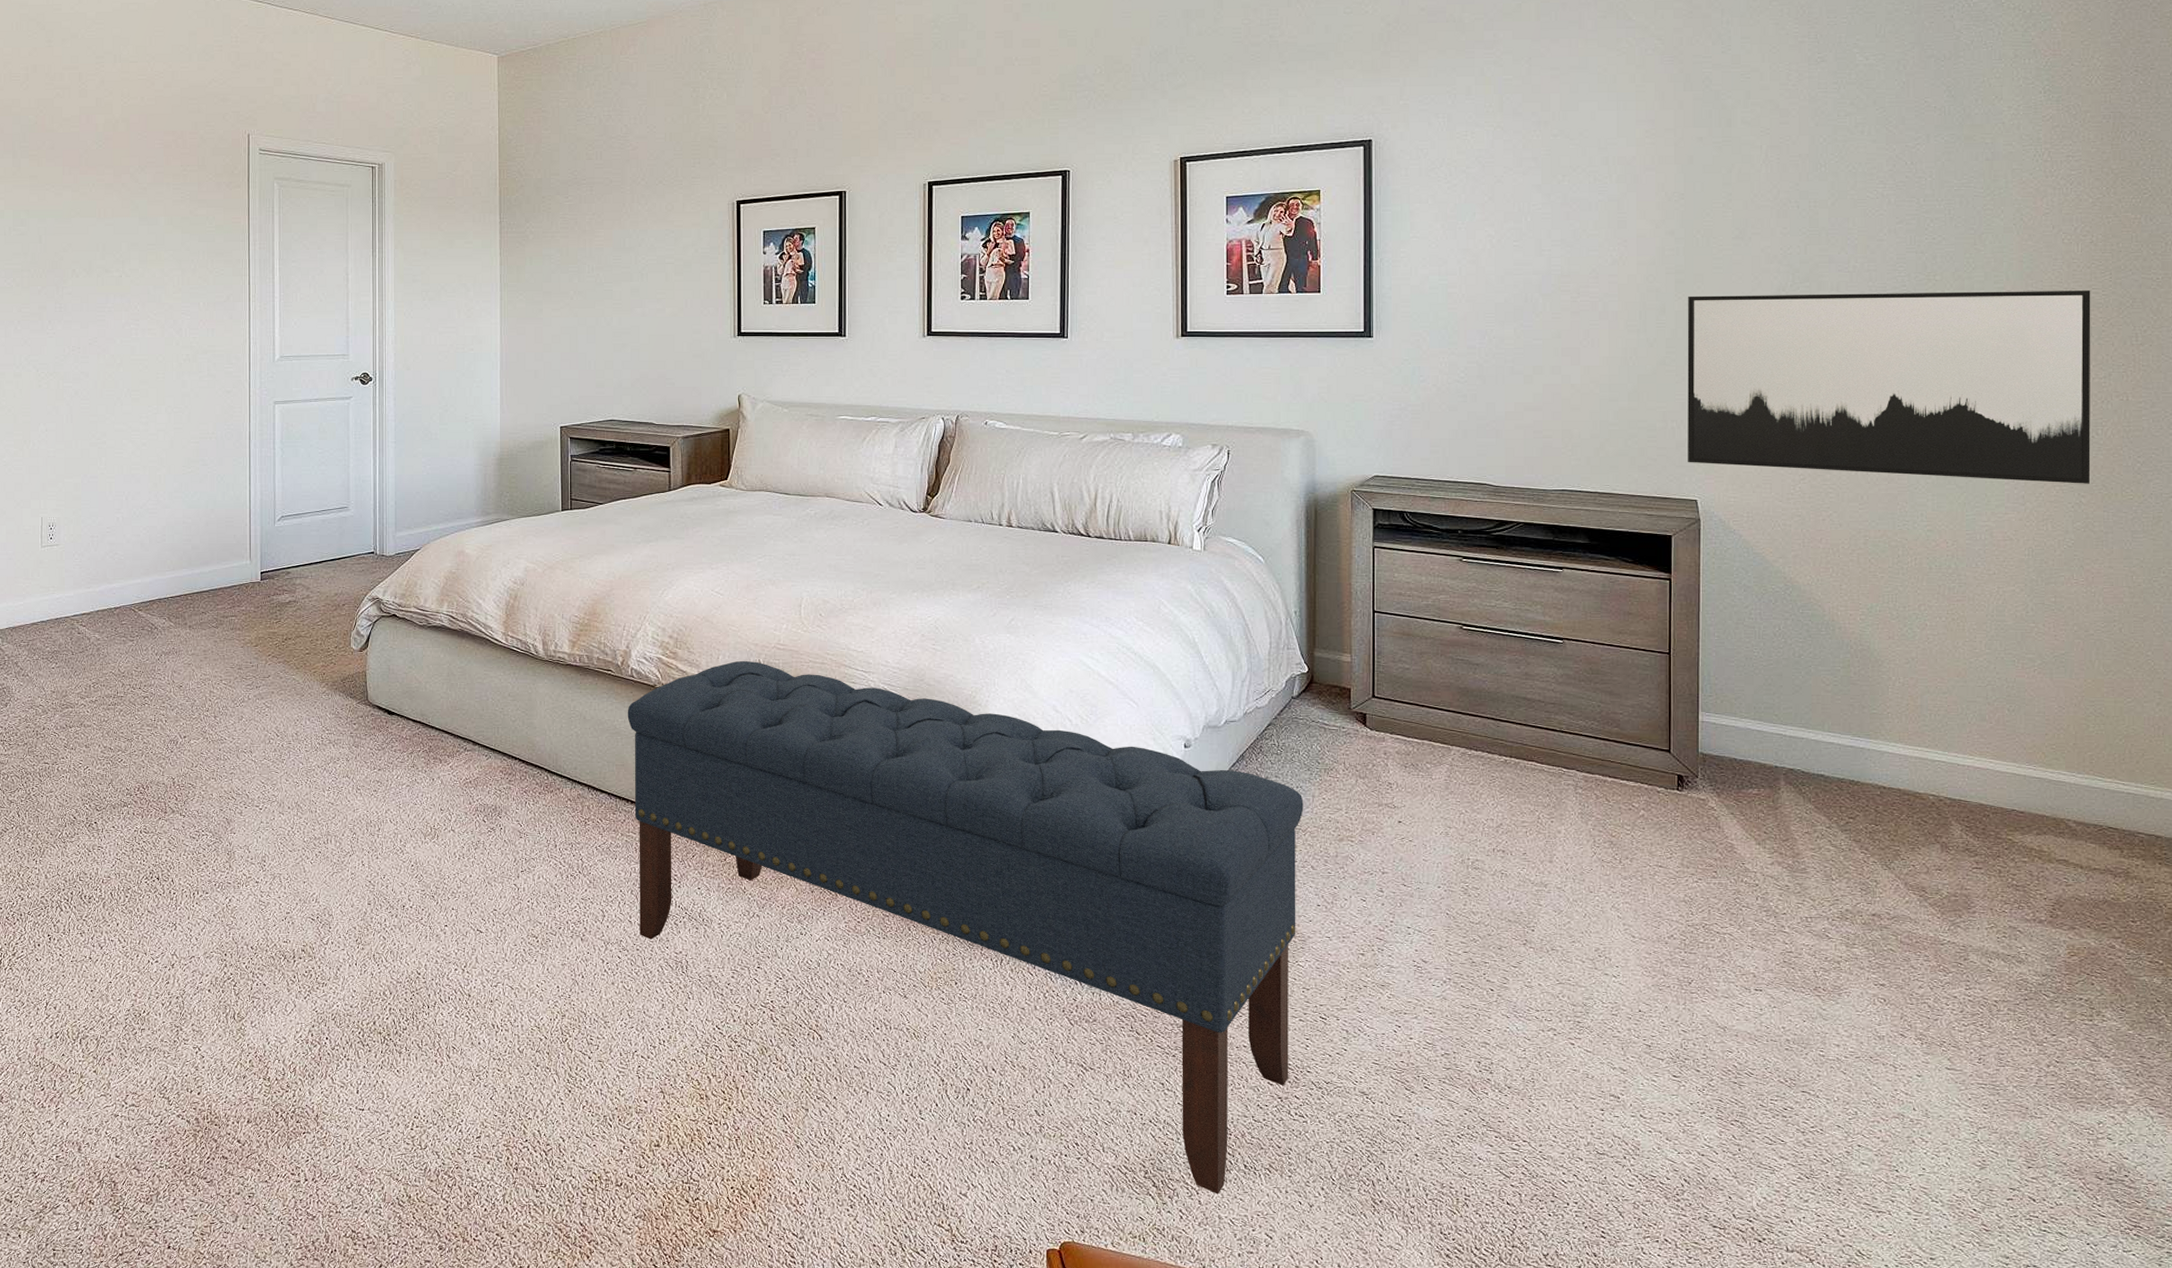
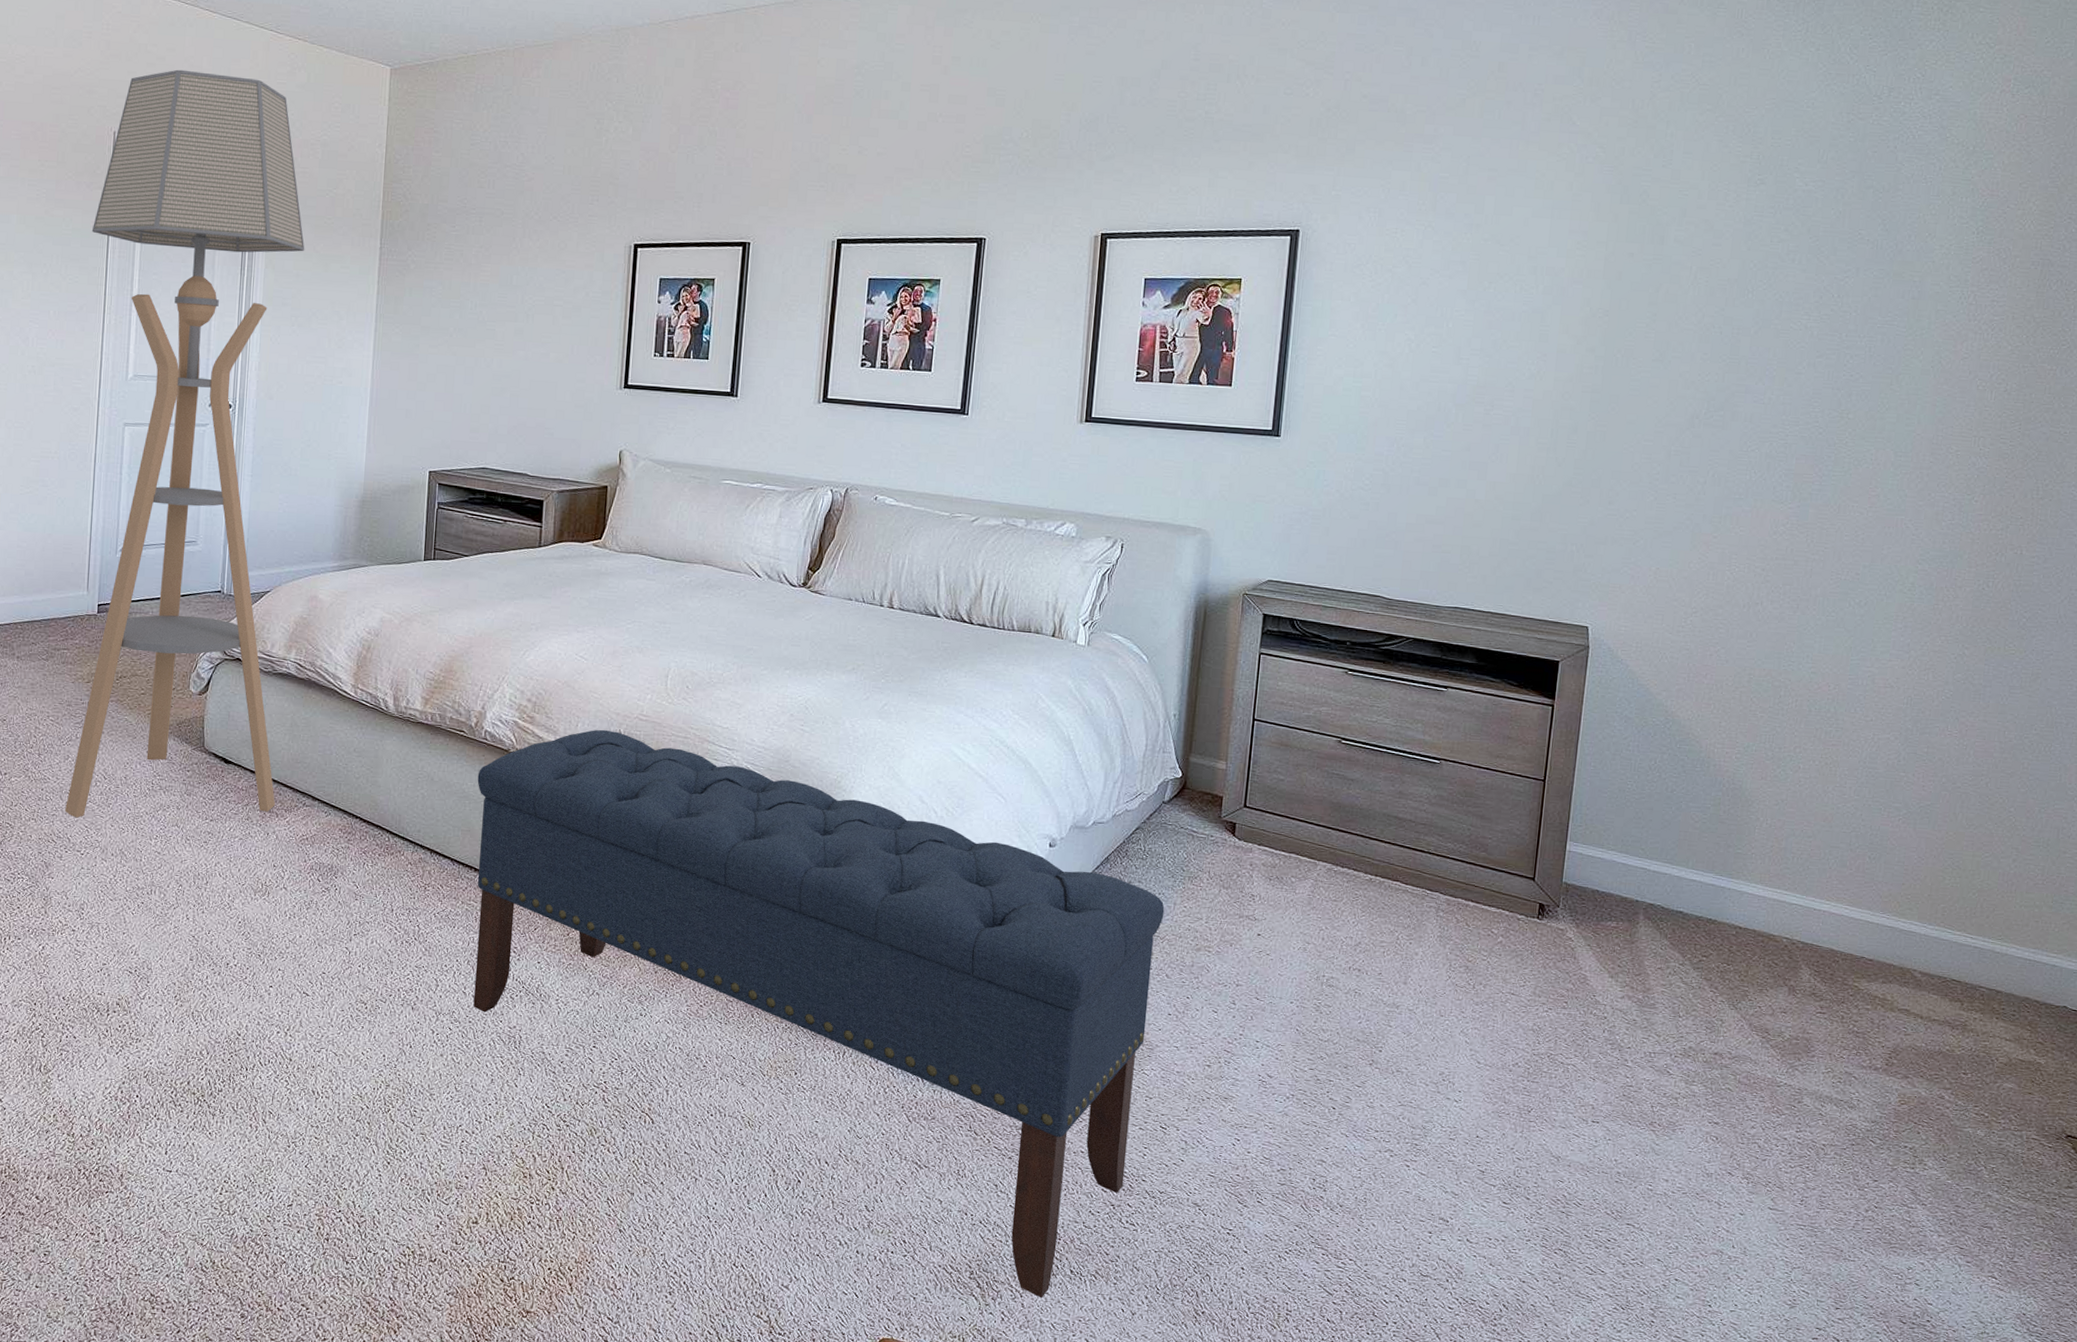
floor lamp: none [233,73,438,775] -> present [64,69,305,818]
wall art: present [1687,291,2091,484] -> none [1583,416,1999,636]

